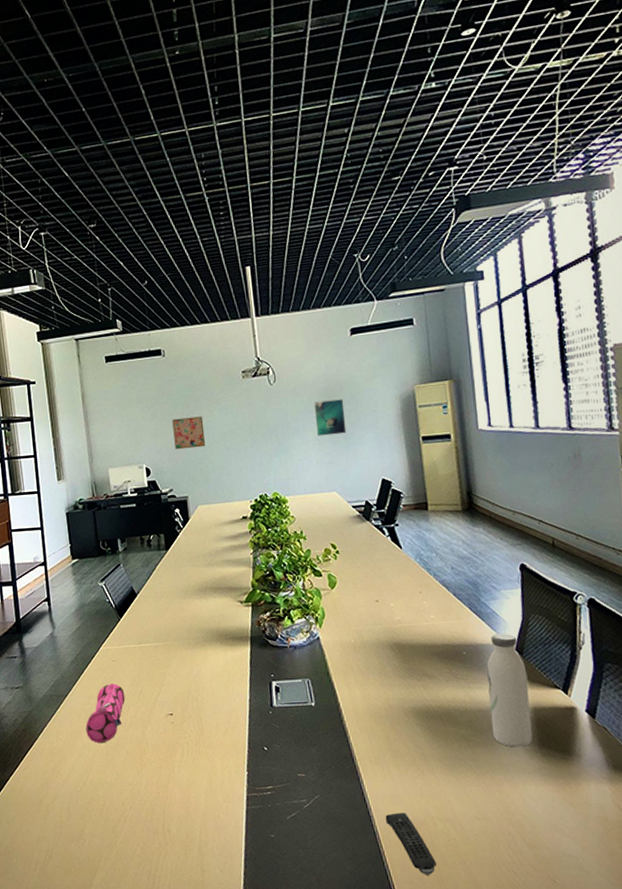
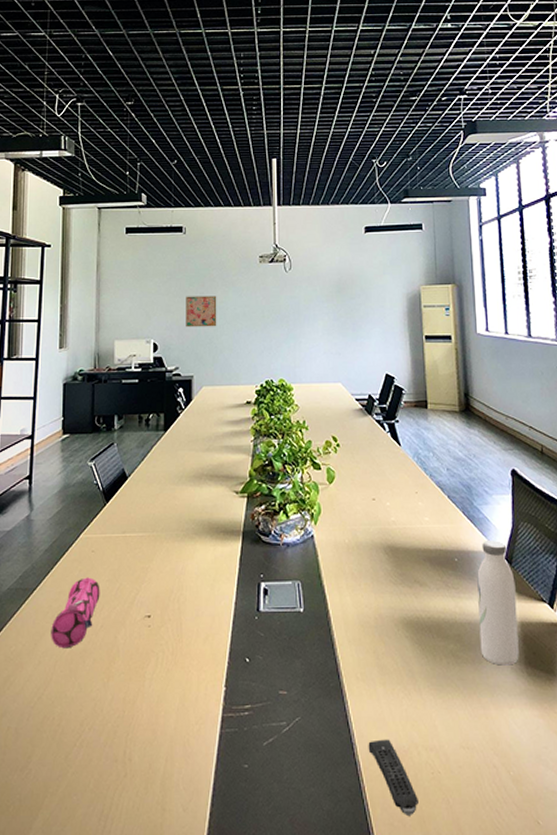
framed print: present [313,399,347,436] -> none [325,292,355,327]

